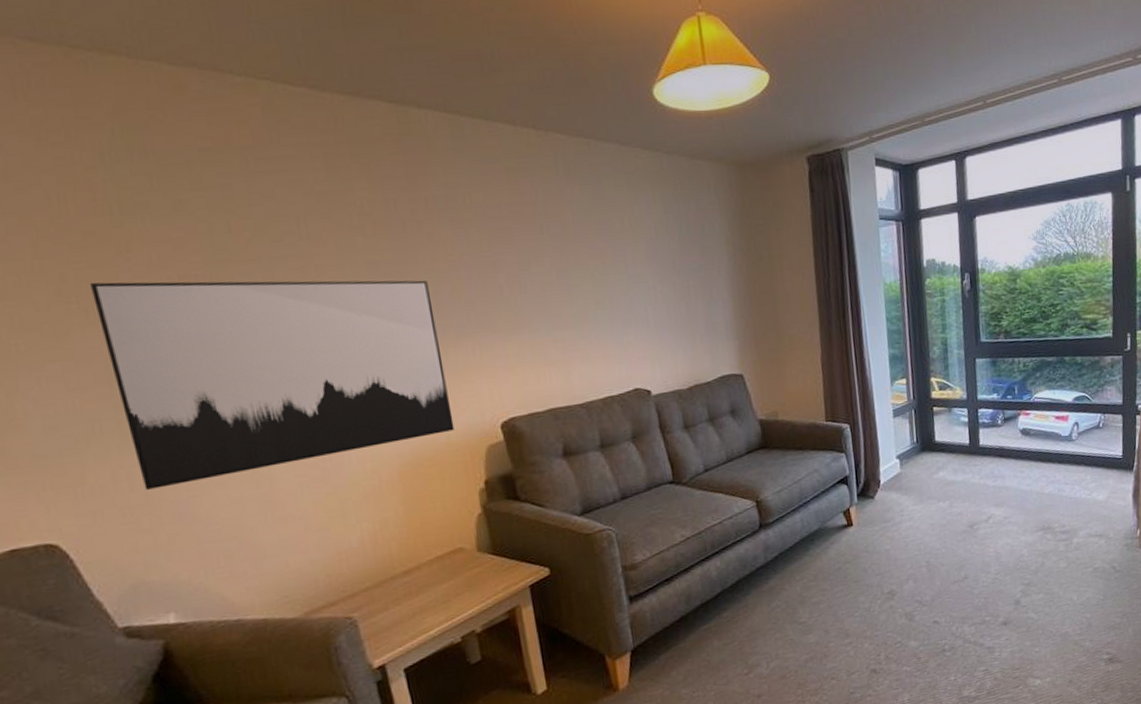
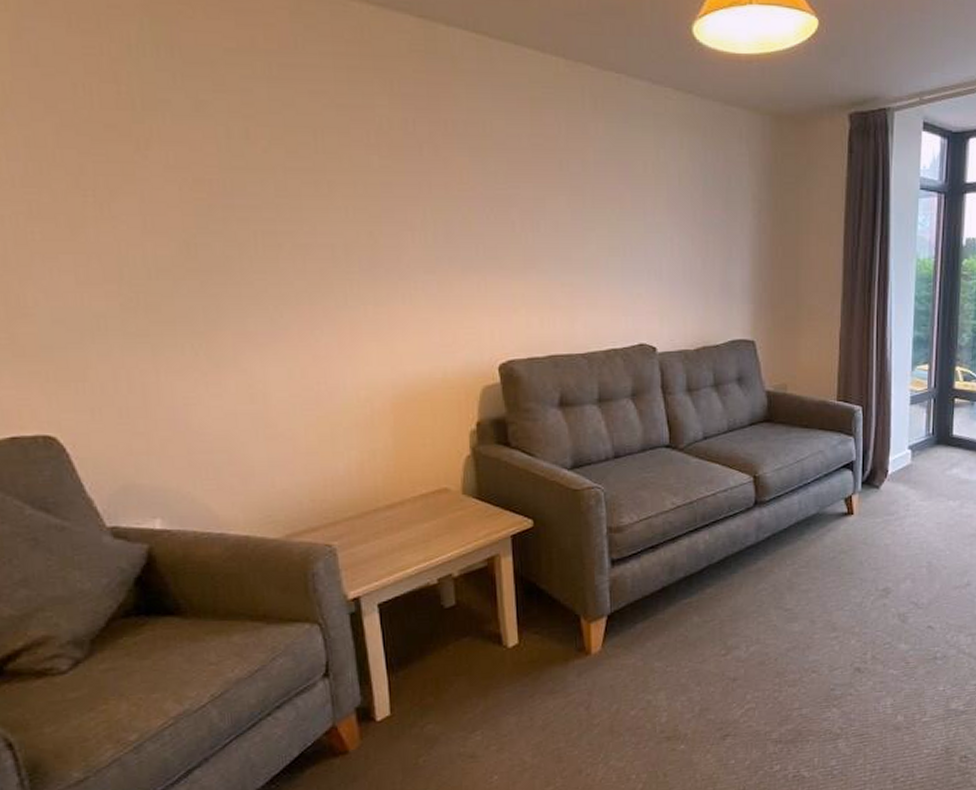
wall art: present [90,280,455,490] -> none [108,176,452,393]

